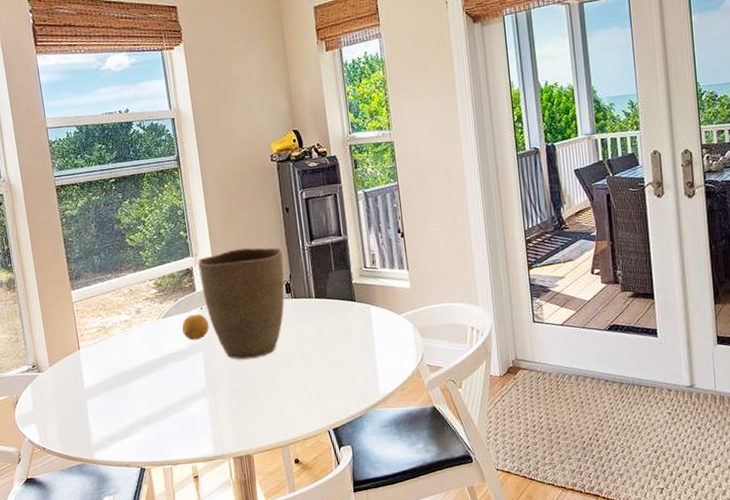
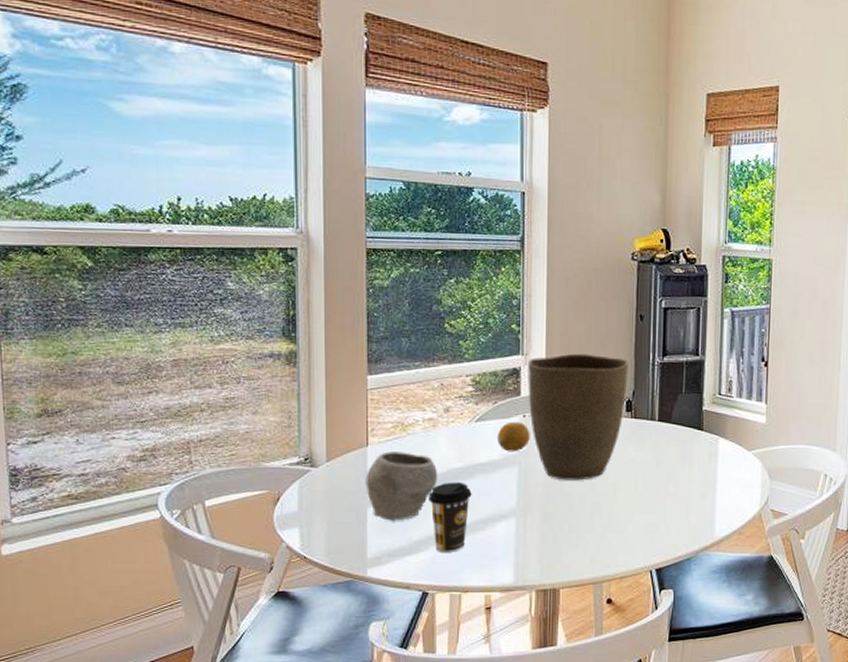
bowl: none [81,351,139,411] -> present [365,451,438,522]
coffee cup: none [133,371,169,433] -> present [428,482,472,552]

